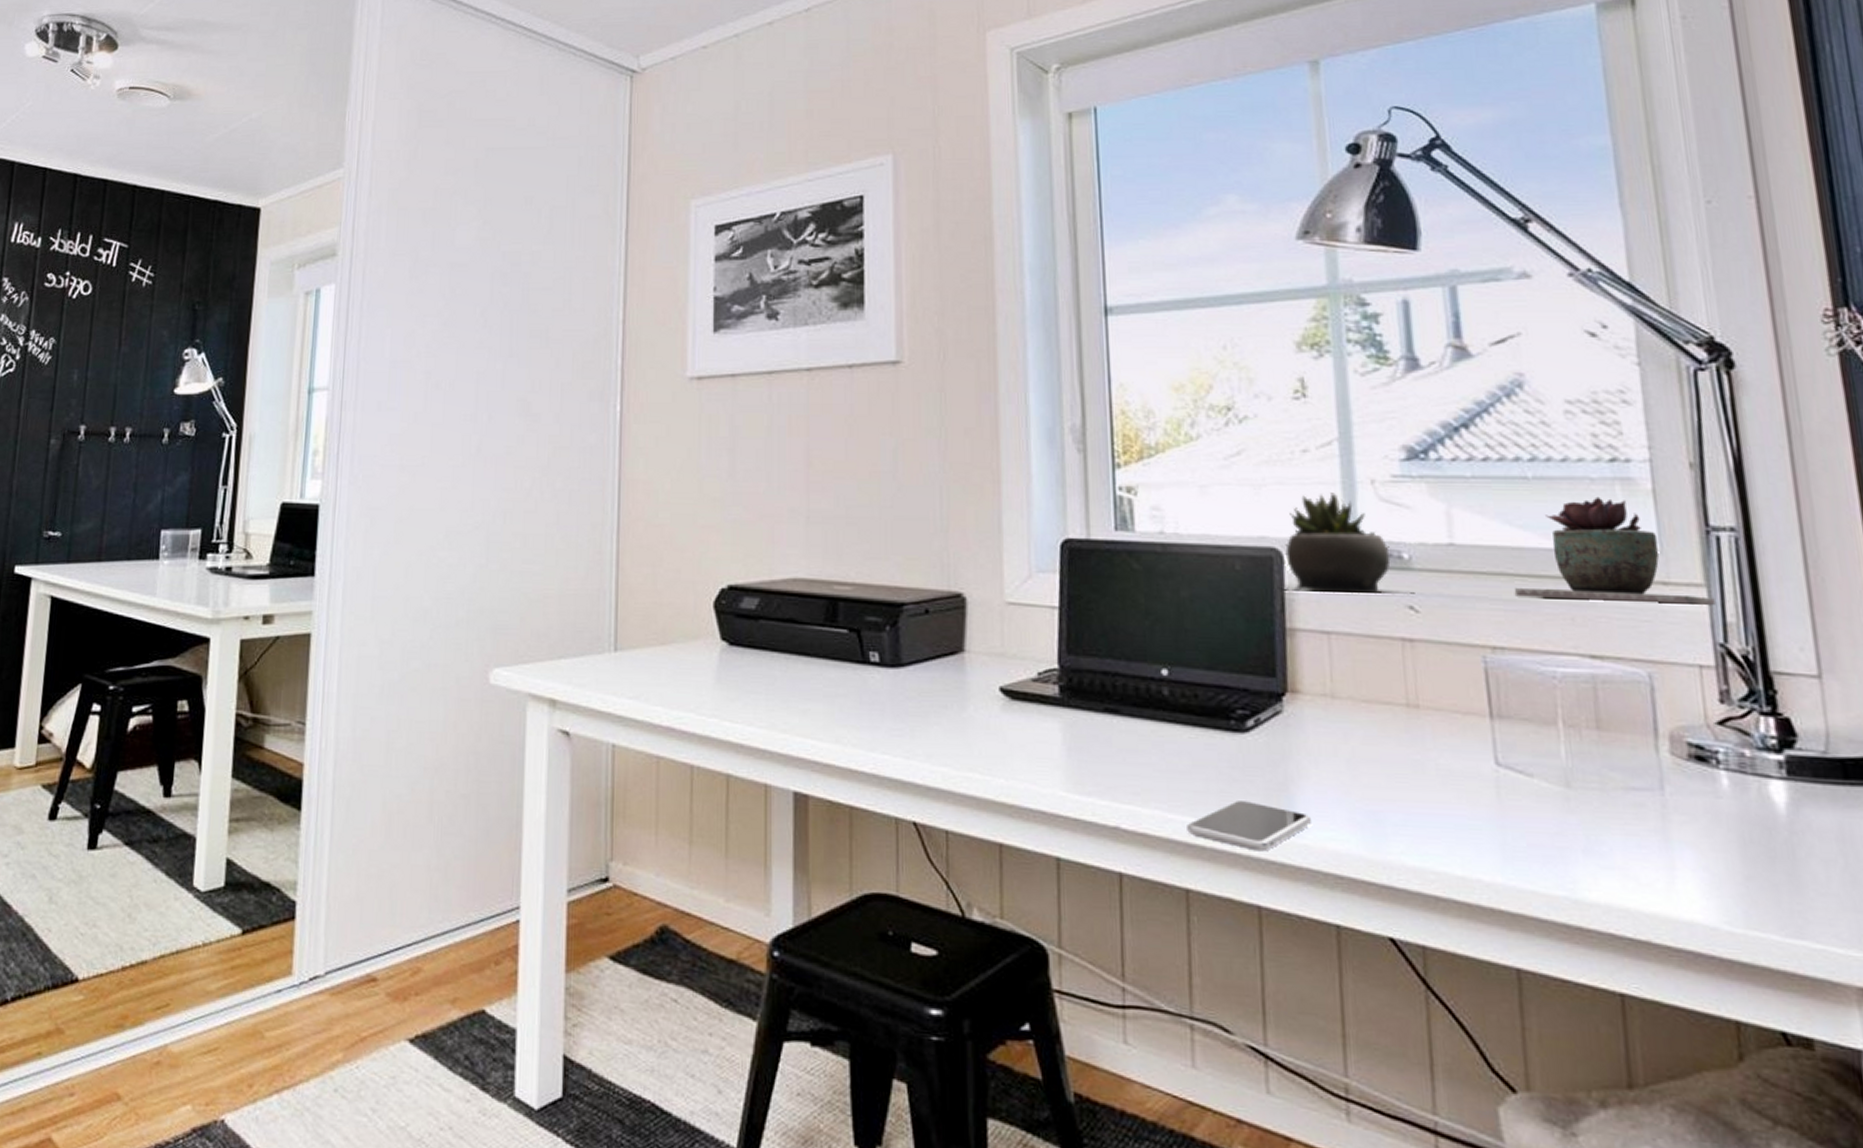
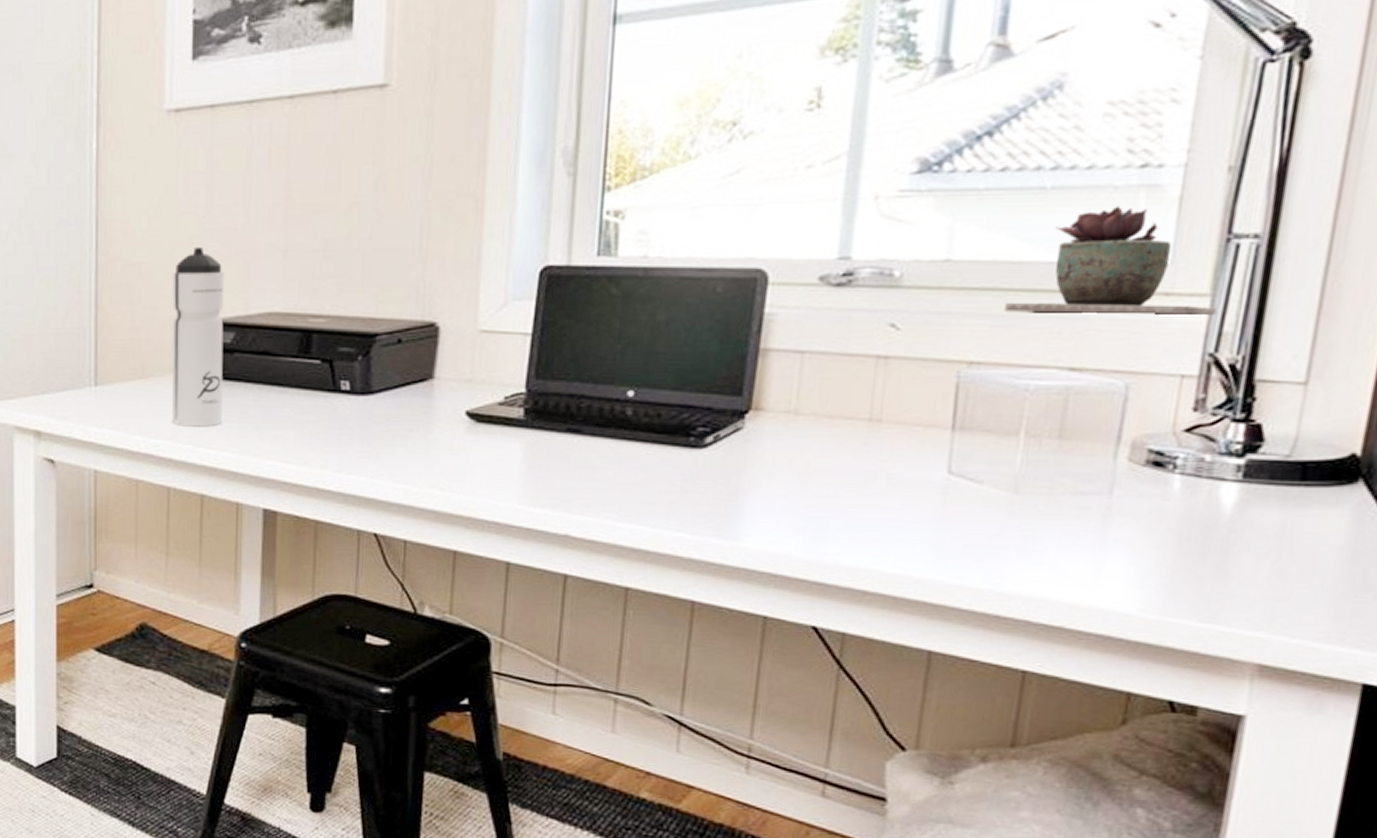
water bottle: none [695,510,748,699] -> present [171,246,225,427]
smartphone: present [1187,801,1312,852] -> none [633,510,756,554]
succulent plant: present [1278,493,1415,595] -> none [758,210,900,313]

